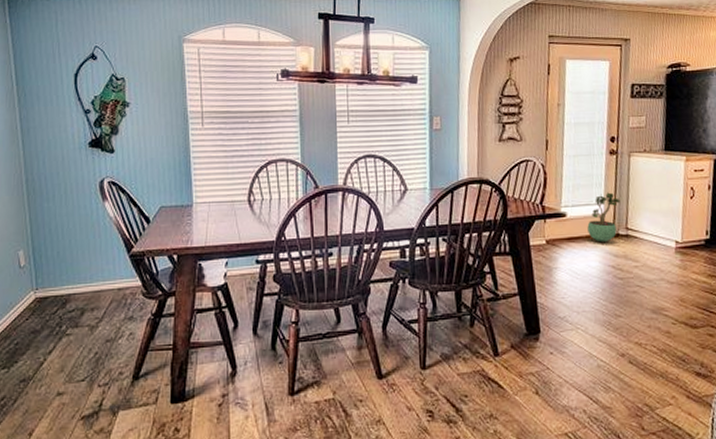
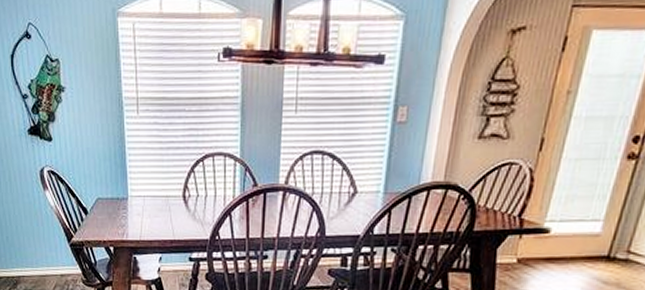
potted plant: present [587,192,620,243] -> none [574,206,628,266]

